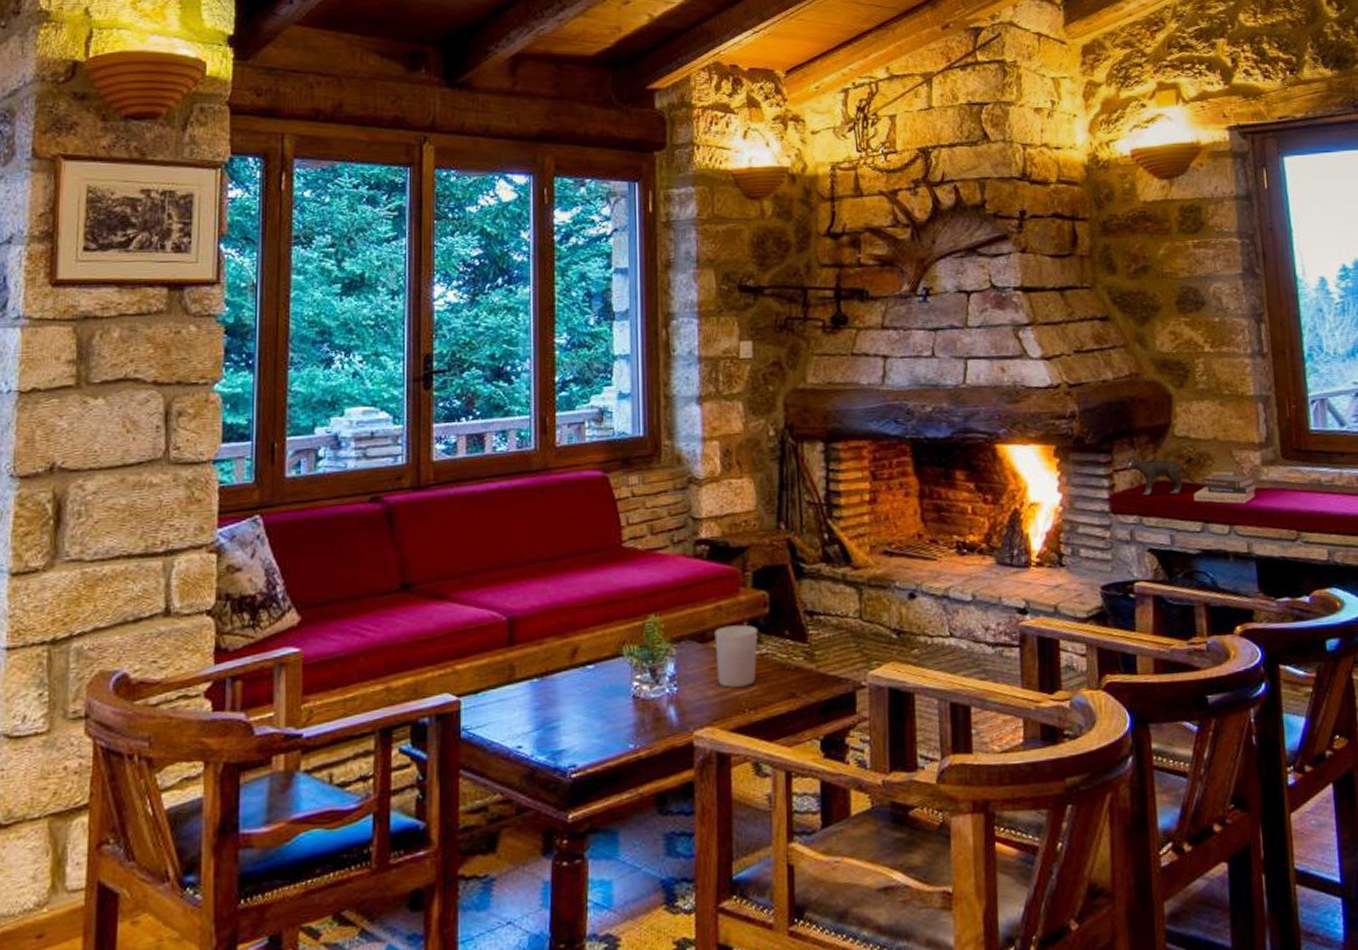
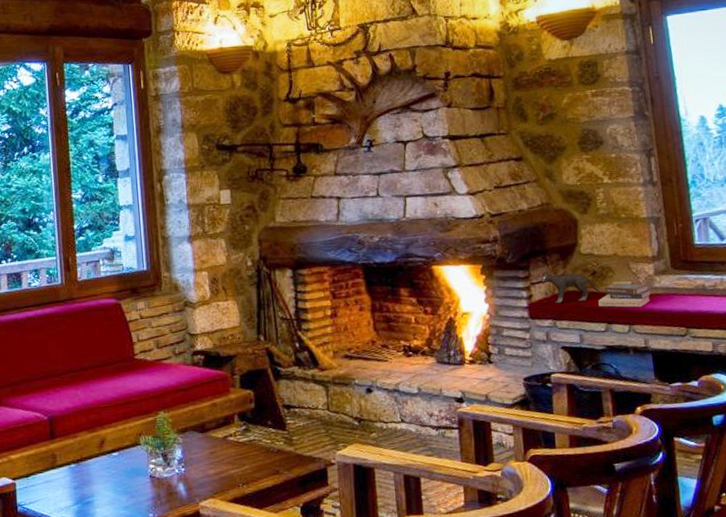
candle holder: present [714,624,759,688] -> none [212,417,247,468]

